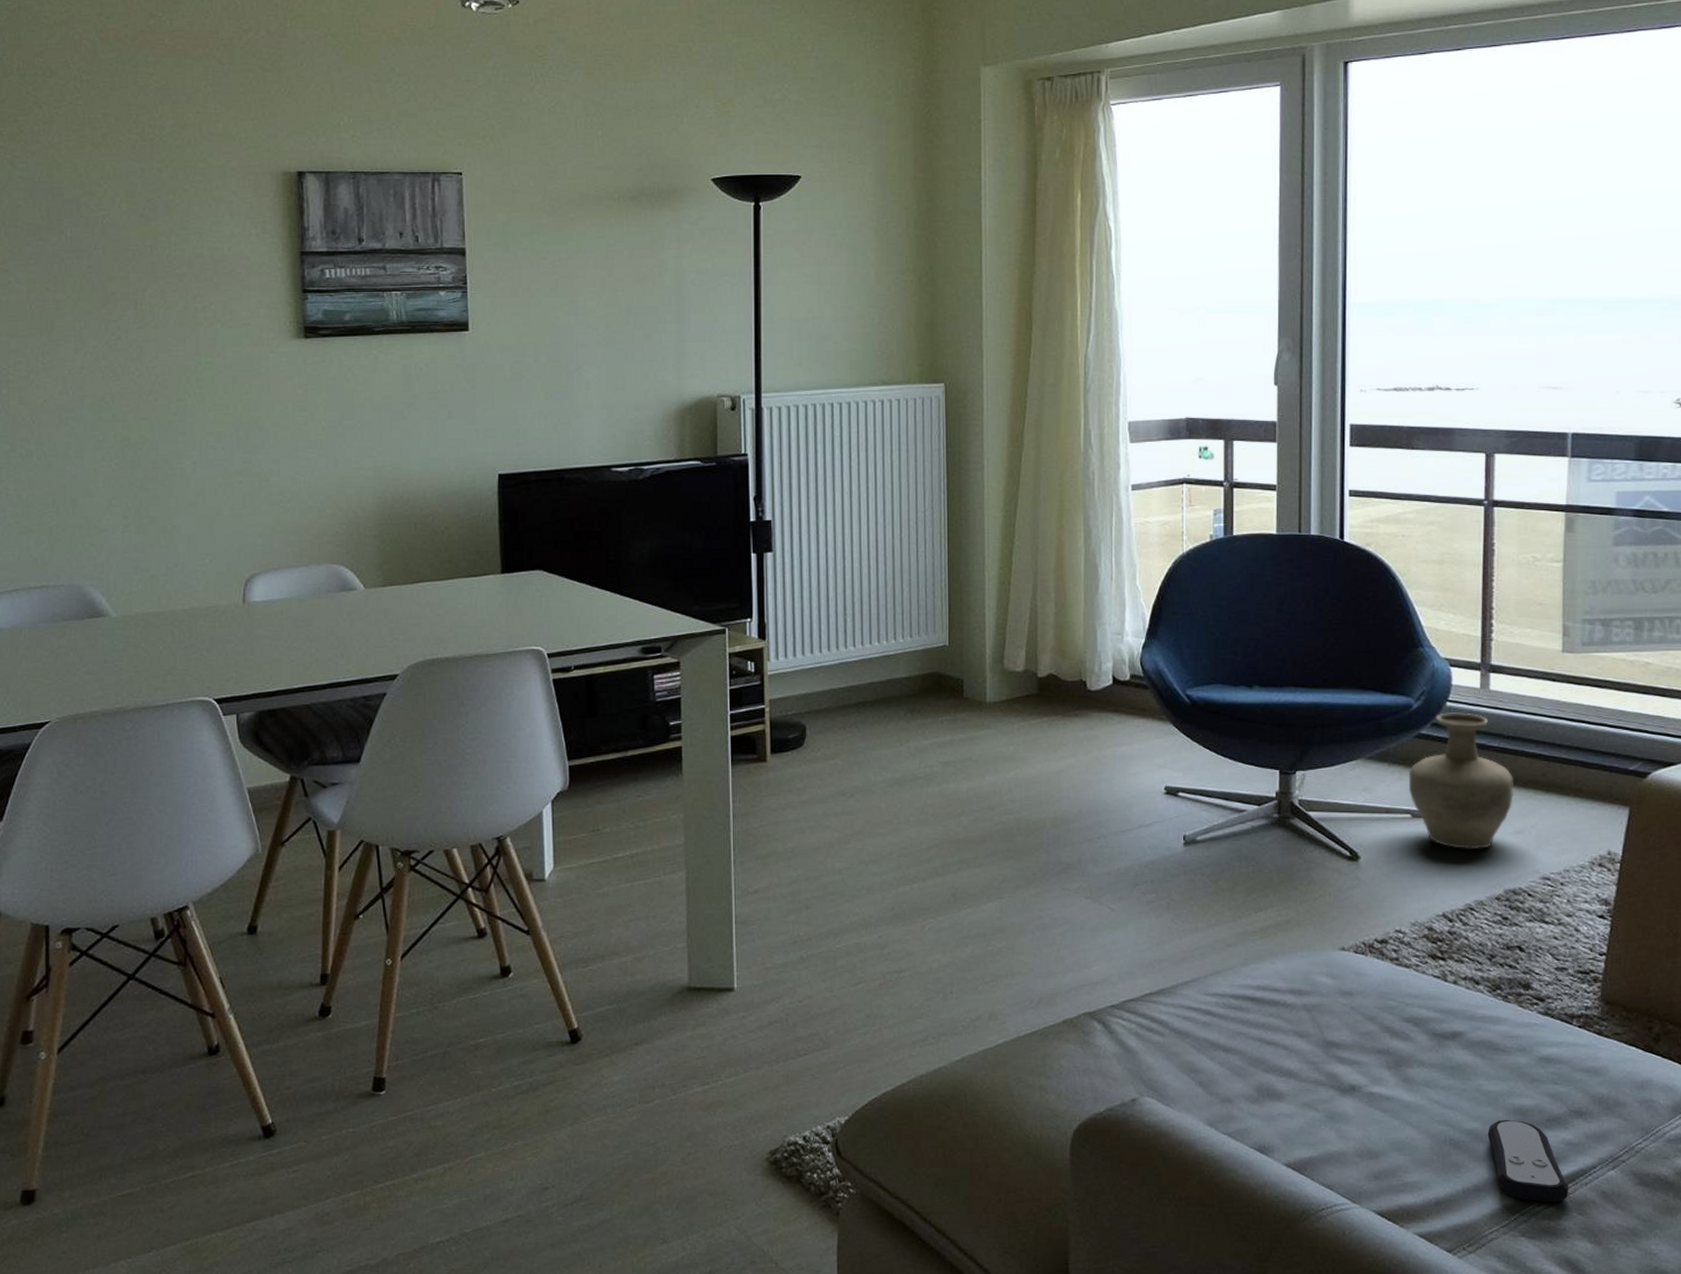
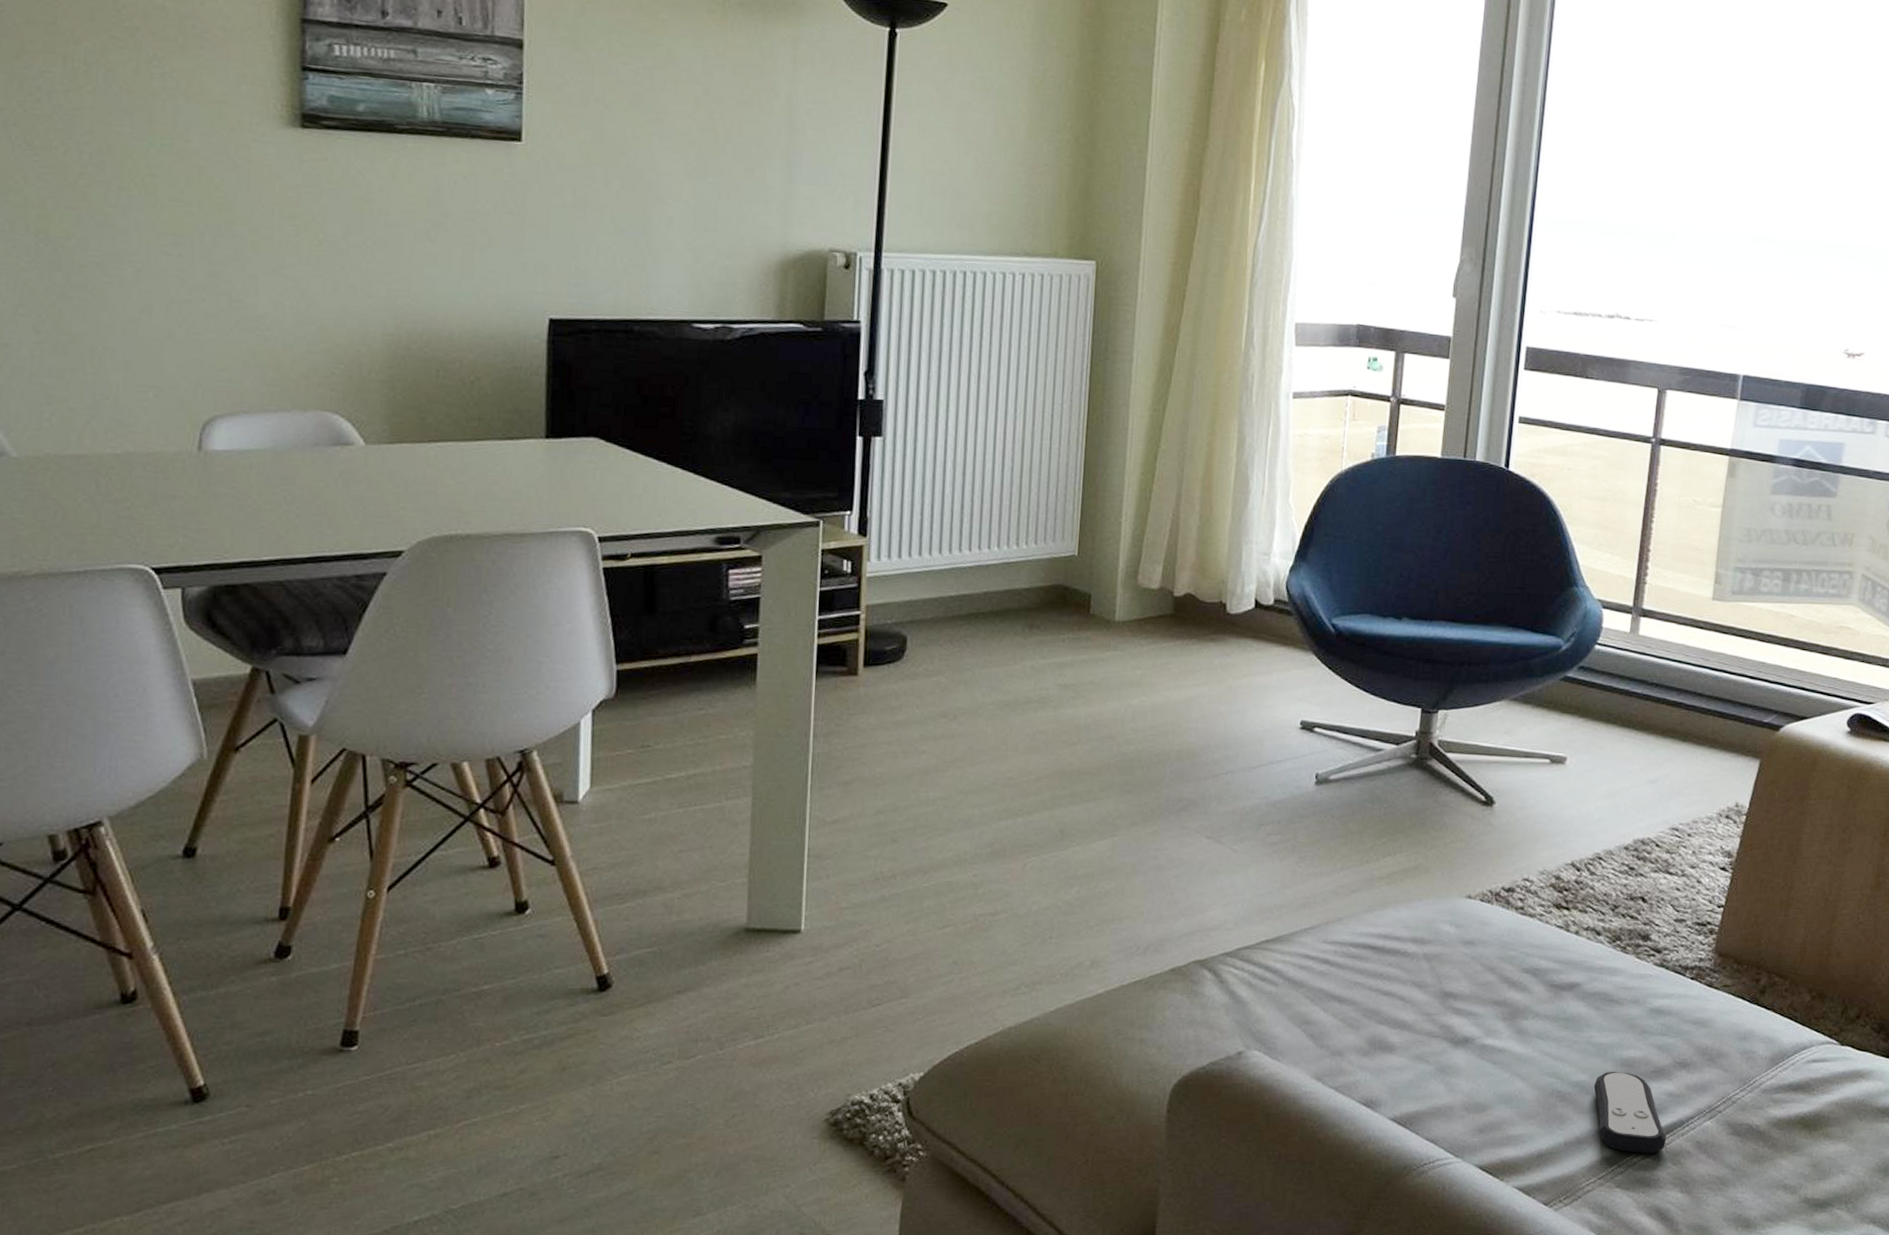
vase: present [1408,712,1513,849] -> none [1550,656,1653,797]

